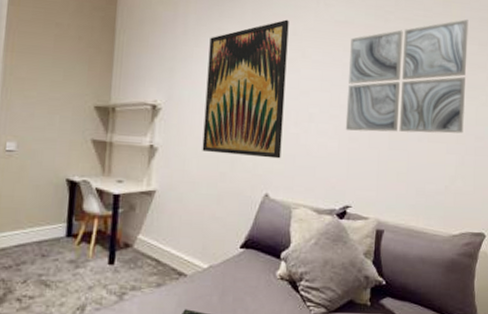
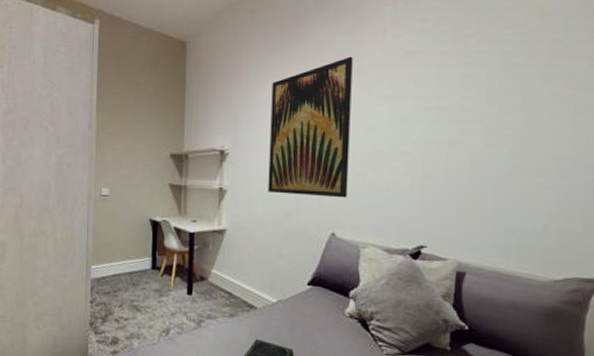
wall art: present [345,19,469,134] -> none [418,32,575,168]

